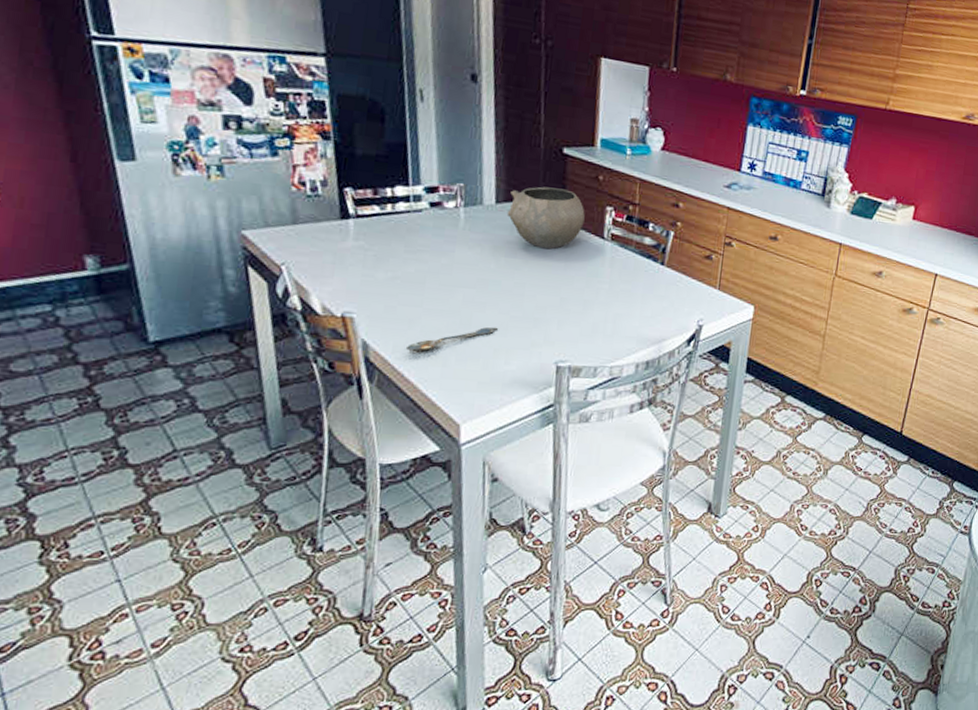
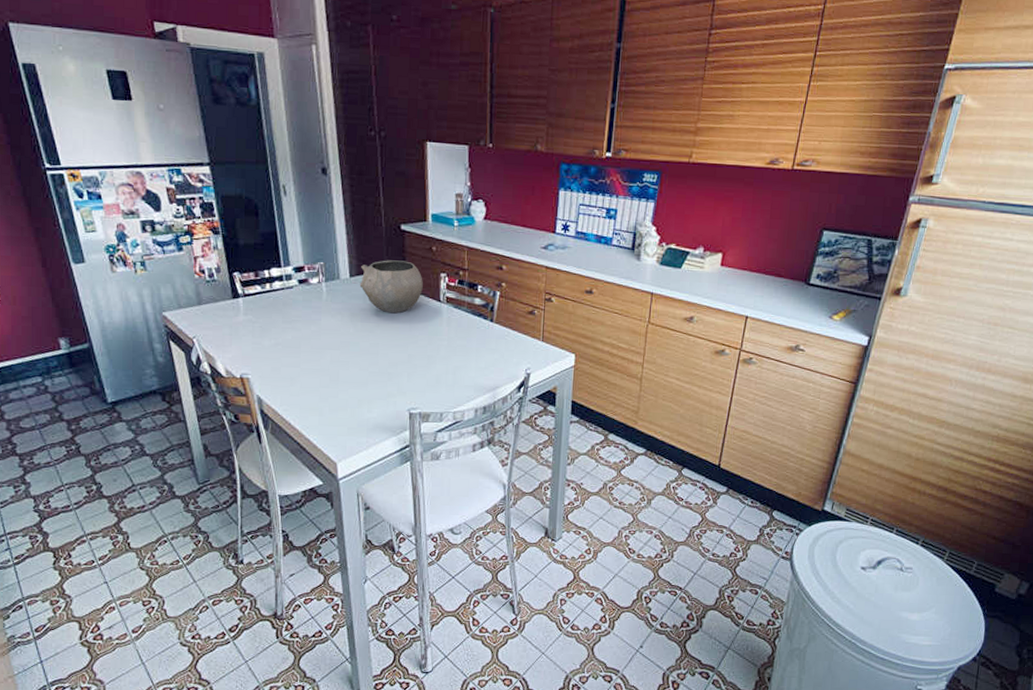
spoon: present [405,327,498,352] -> none [290,381,360,404]

